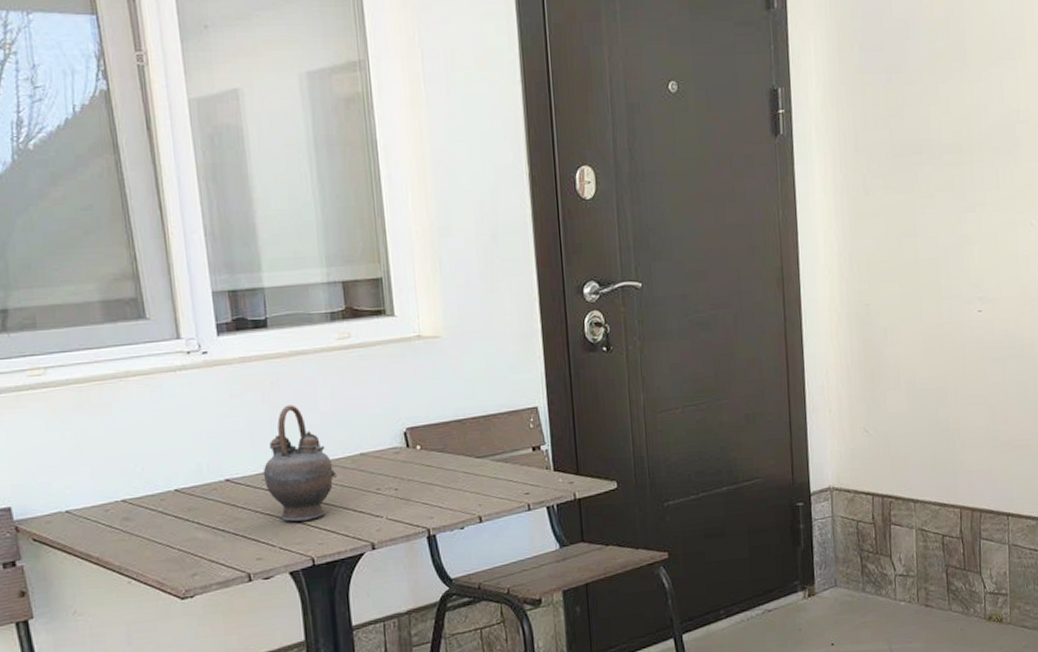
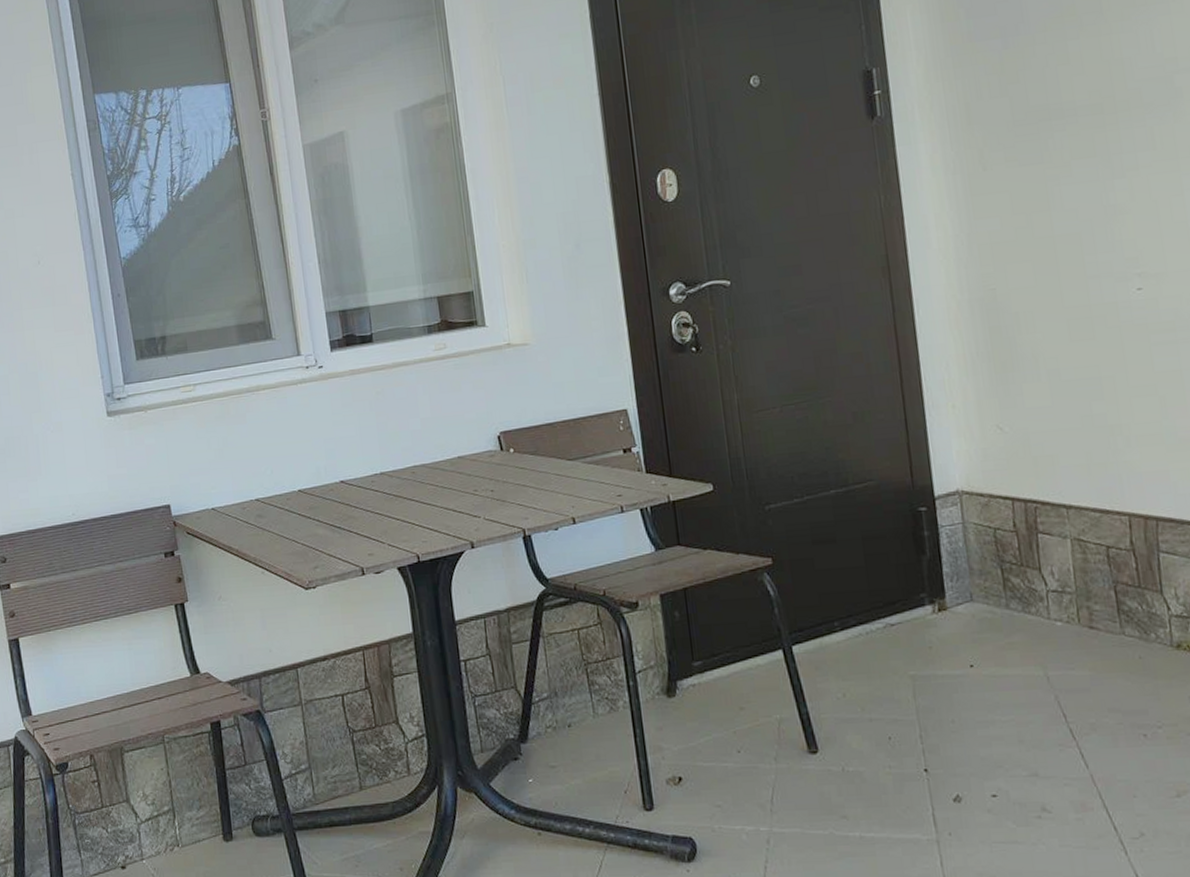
teapot: present [263,405,337,522] -> none [372,412,438,521]

